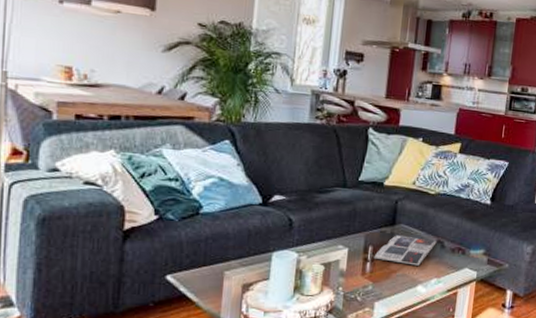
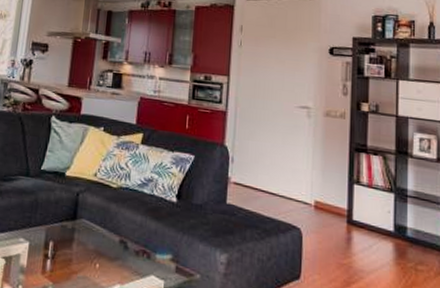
magazine: present [373,235,437,266] -> none [54,231,120,268]

